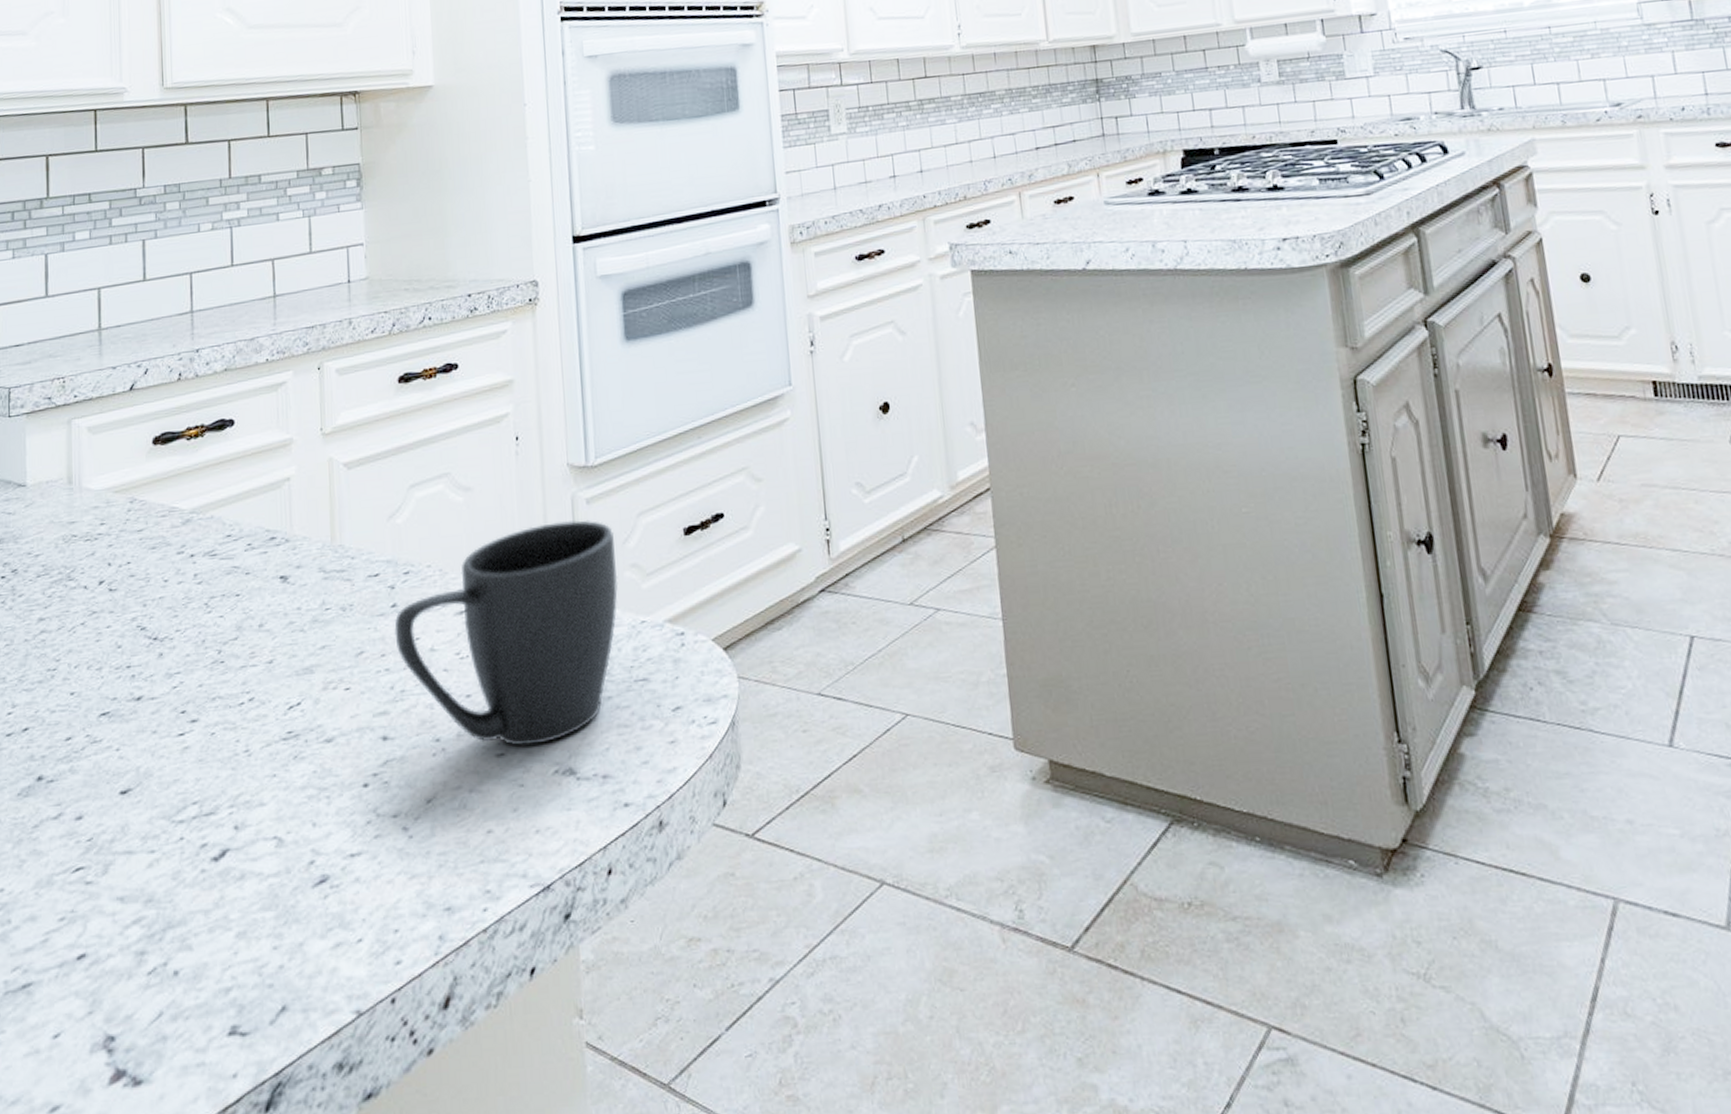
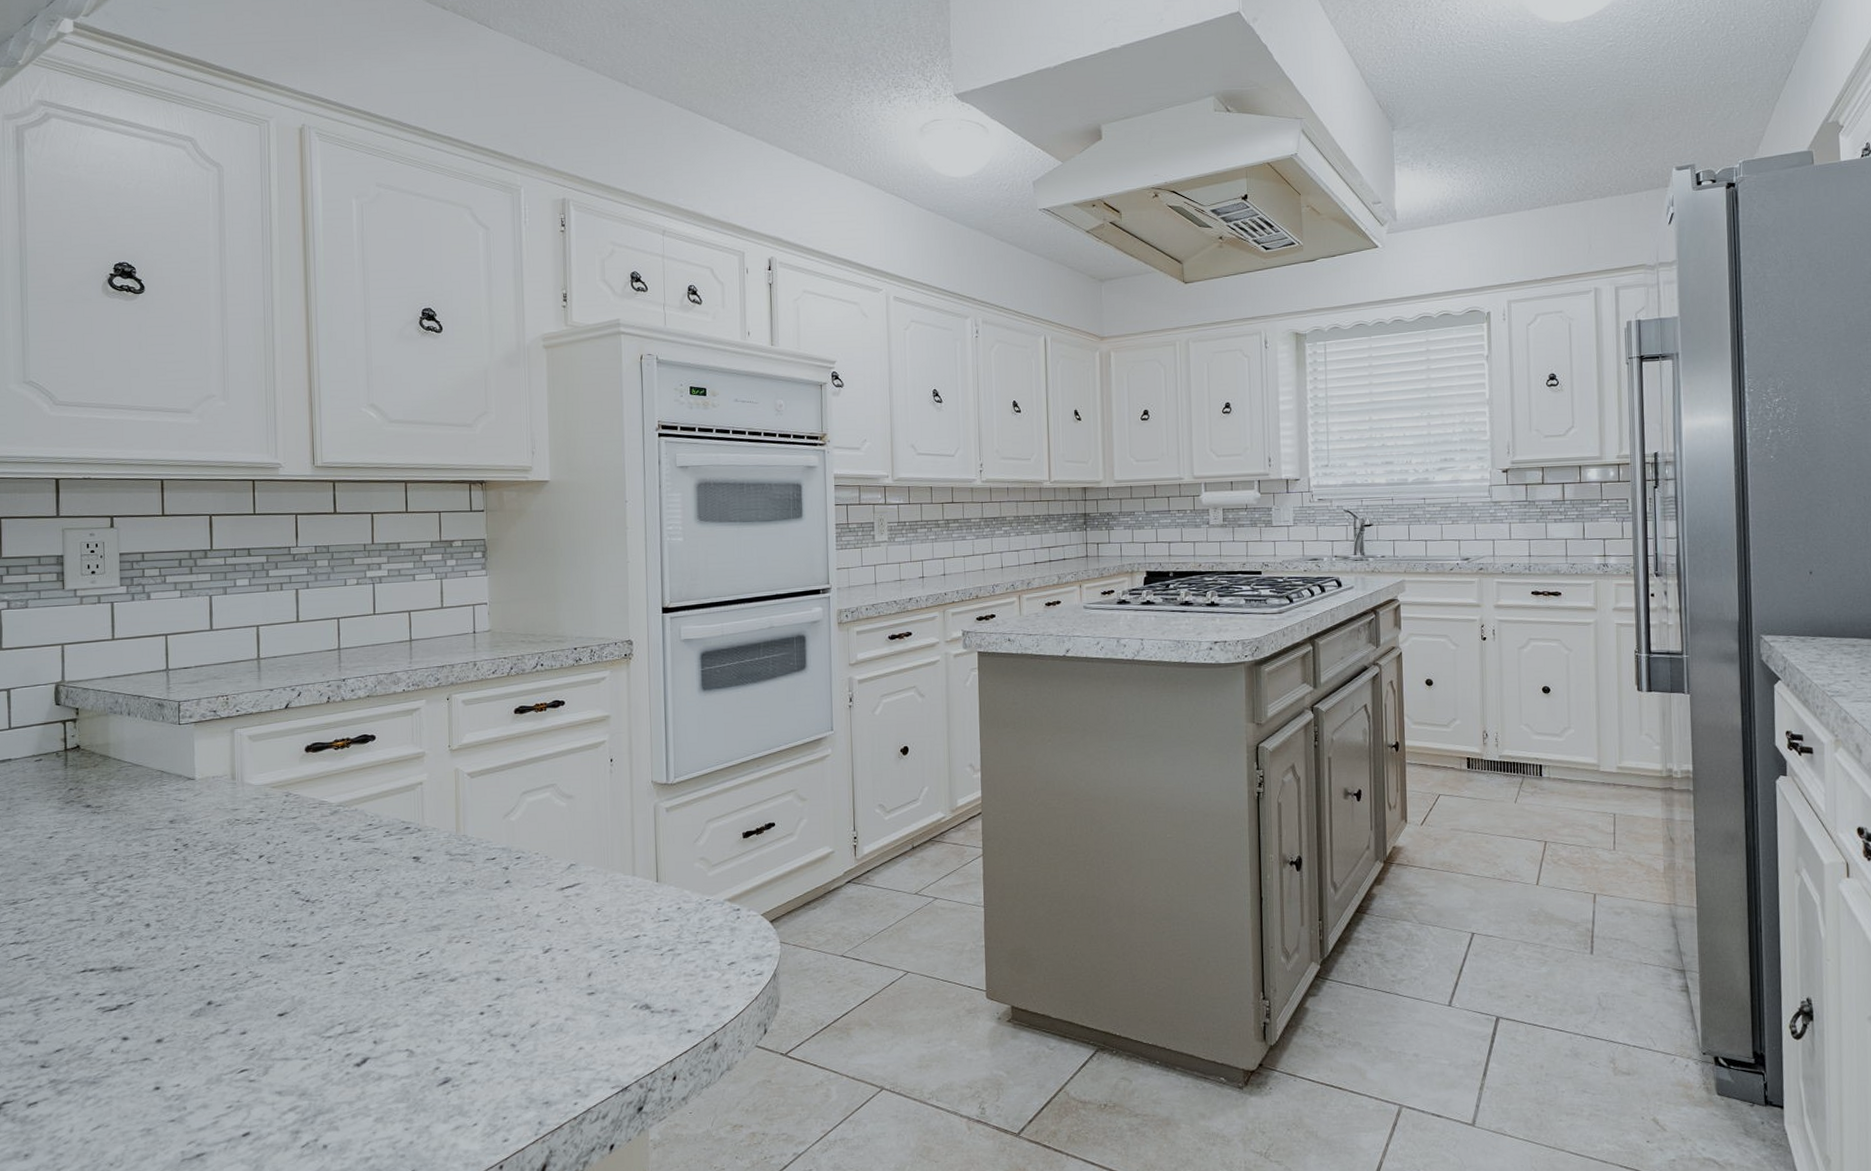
mug: present [394,519,618,747] -> none [507,823,689,988]

